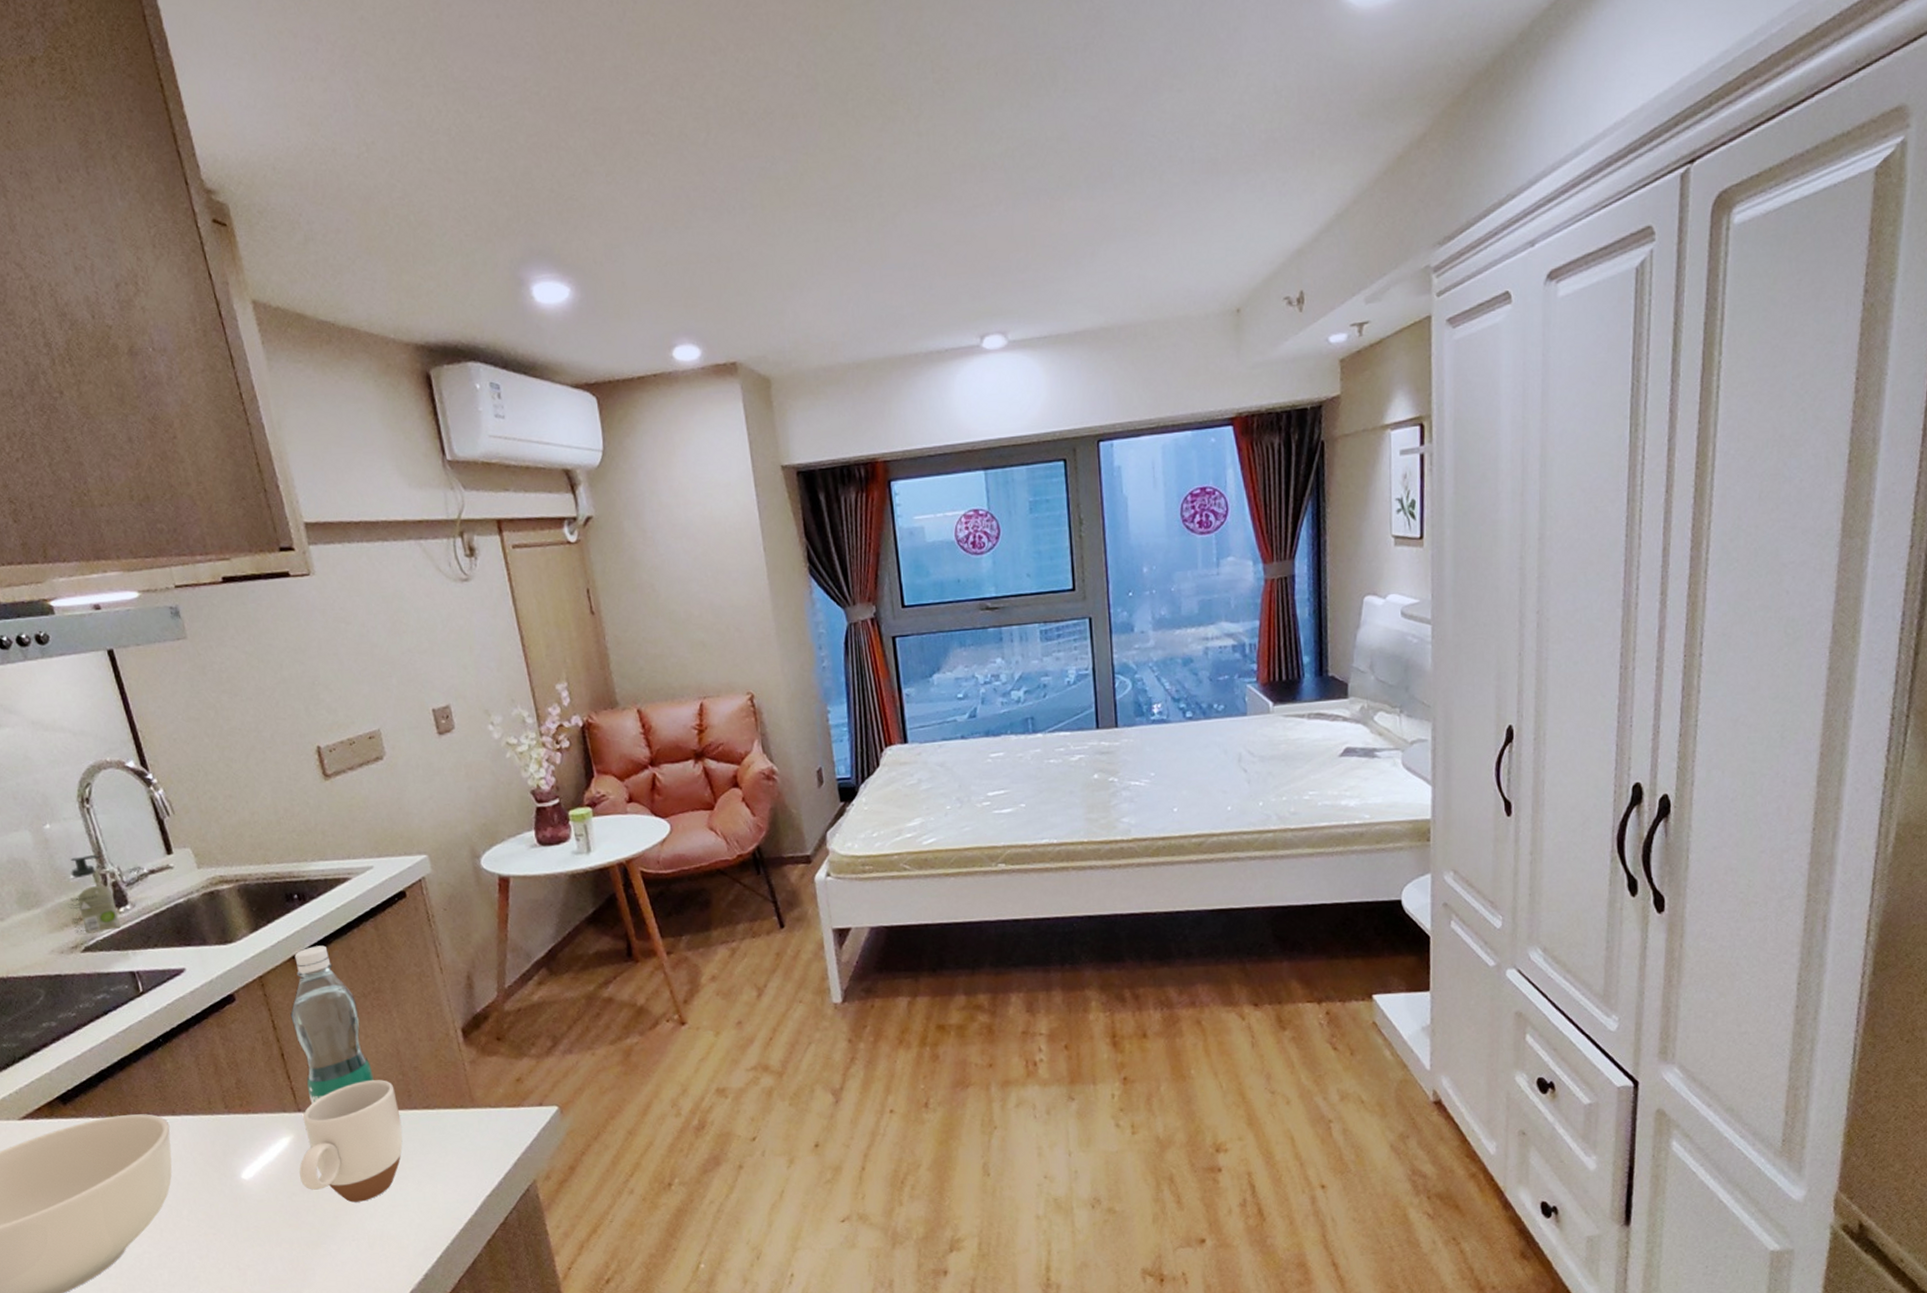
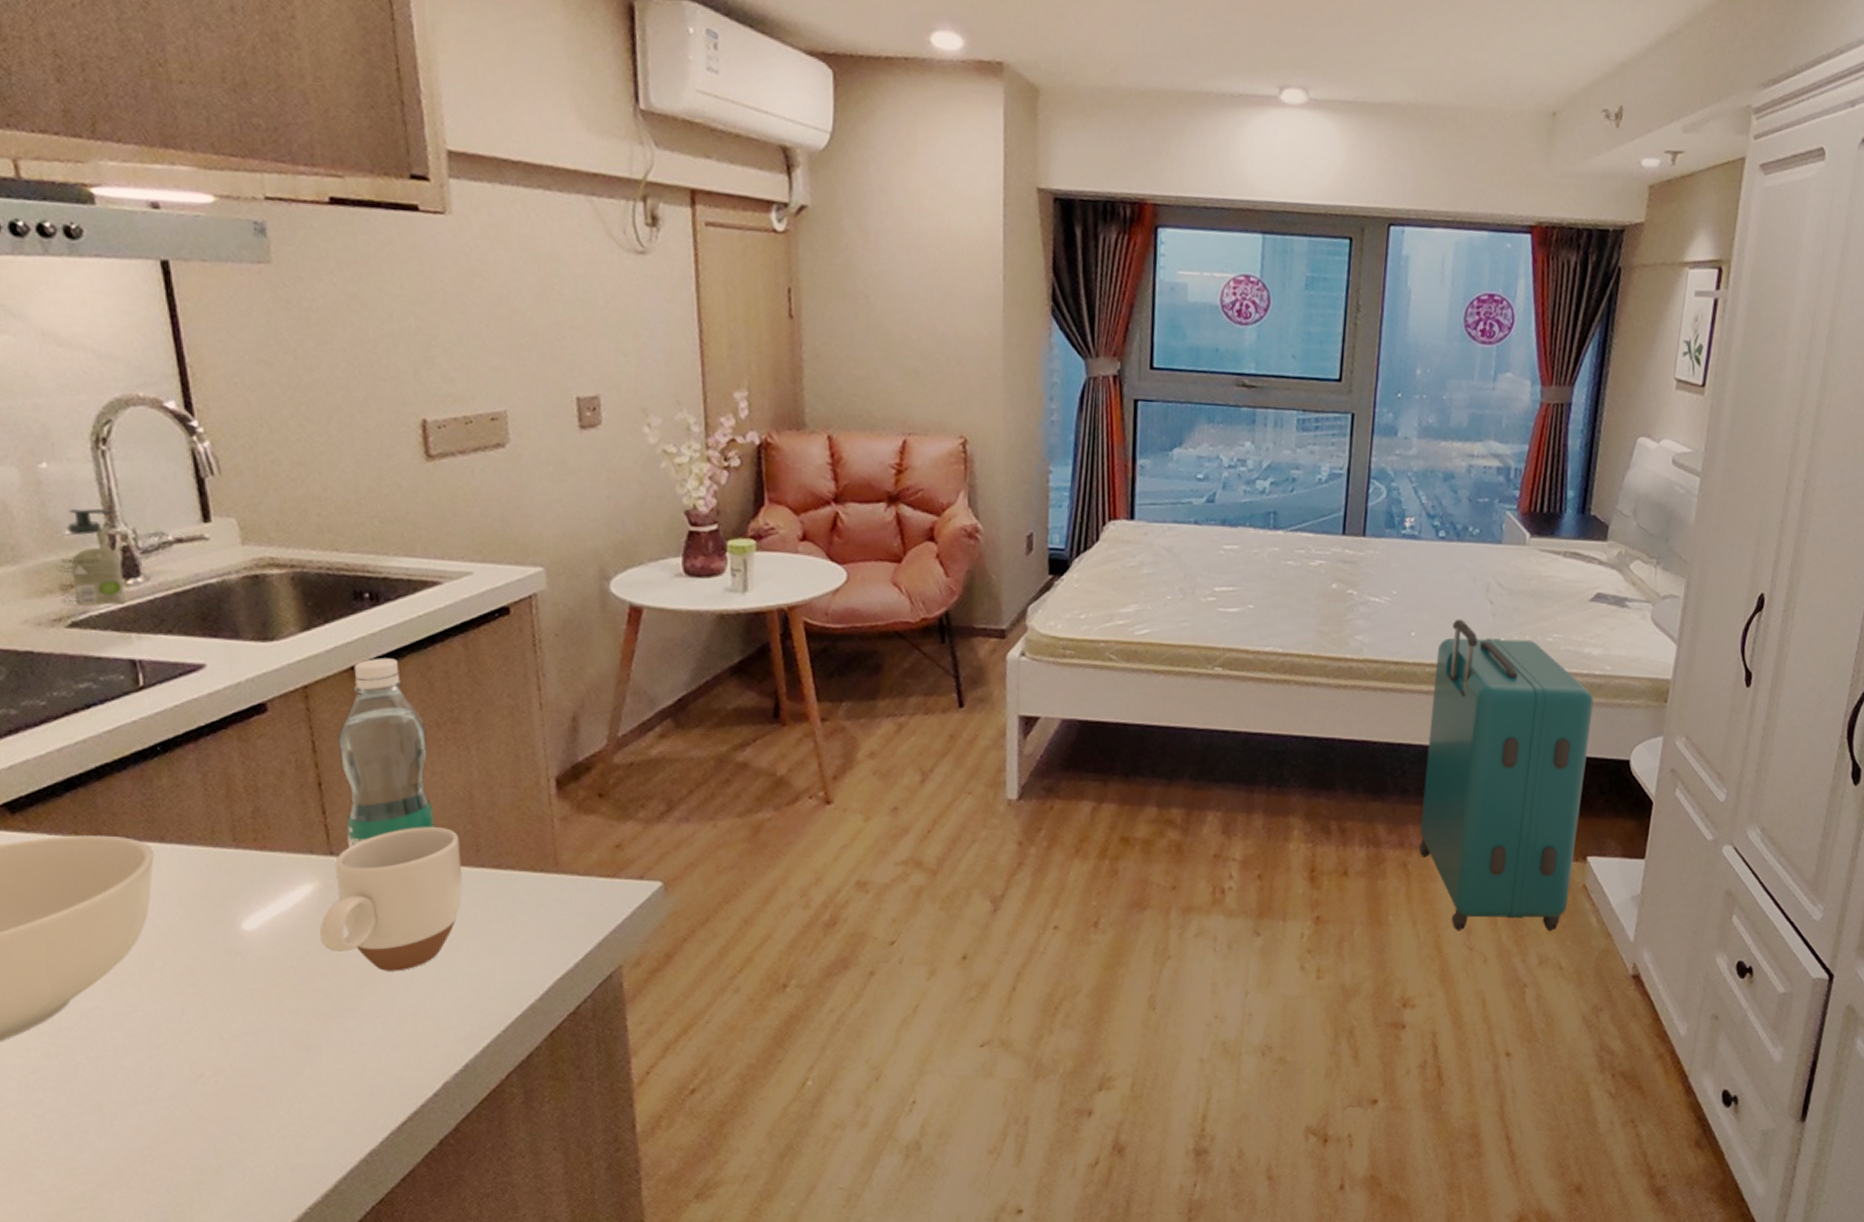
suitcase: none [1200,790,1361,1078] -> present [1418,619,1594,932]

